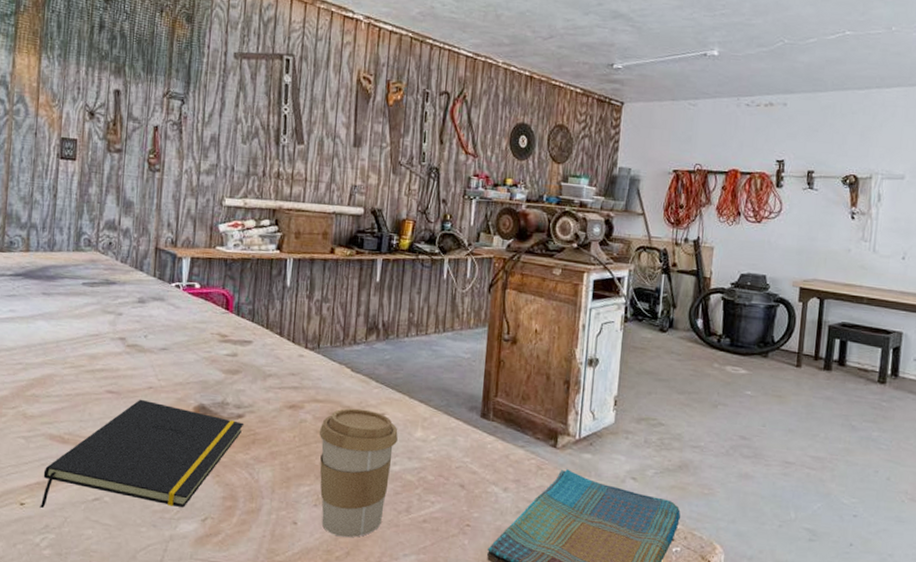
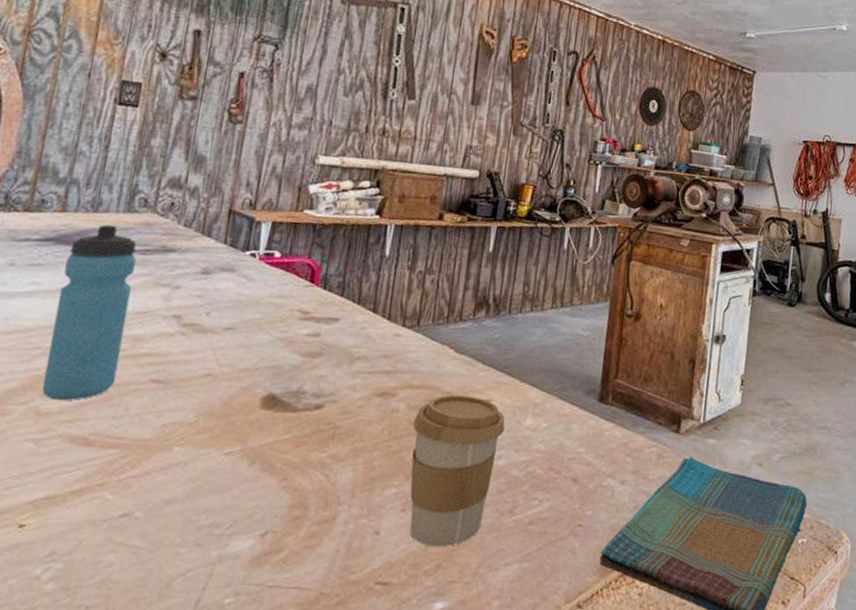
water bottle: none [25,261,86,407] -> present [41,224,137,401]
notepad: present [40,399,244,508] -> none [45,389,323,530]

